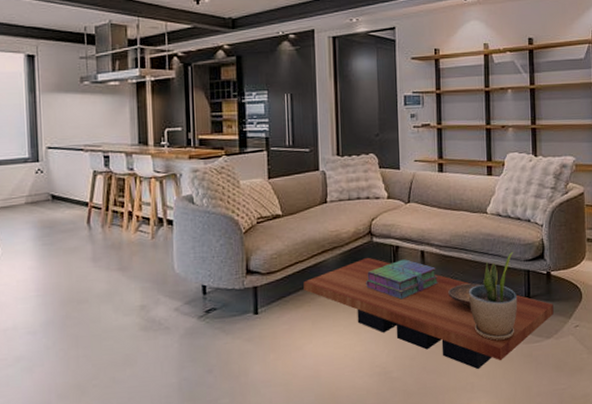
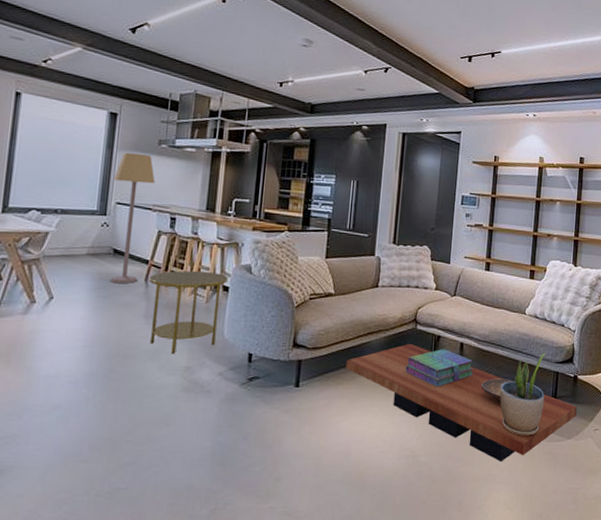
lamp: none [40,93,83,230] -> present [110,152,156,284]
side table: none [90,207,171,295] -> present [148,270,228,354]

